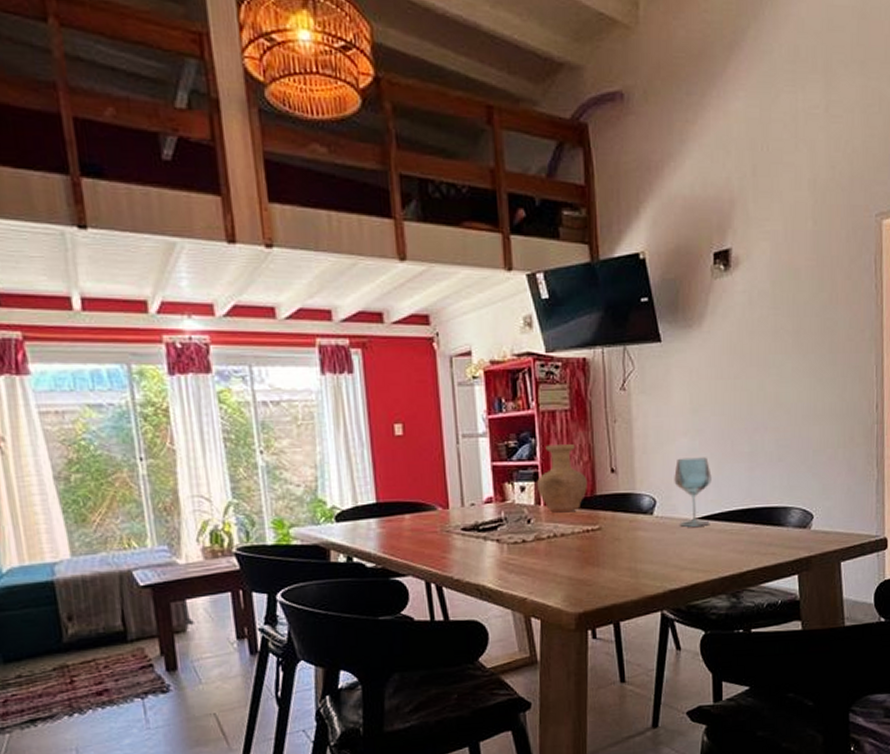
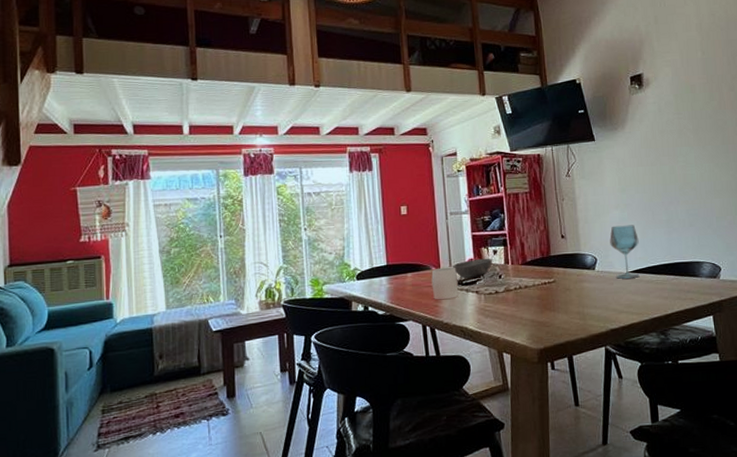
mug: none [437,507,474,550] -> present [431,267,459,300]
bowl: none [466,496,520,523] -> present [453,258,493,279]
vase: present [537,444,587,513] -> none [506,218,544,270]

